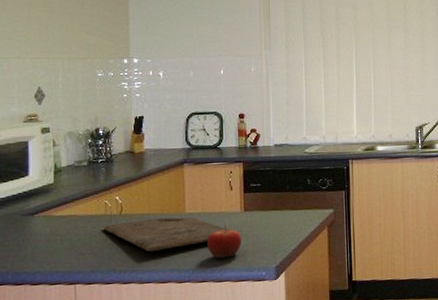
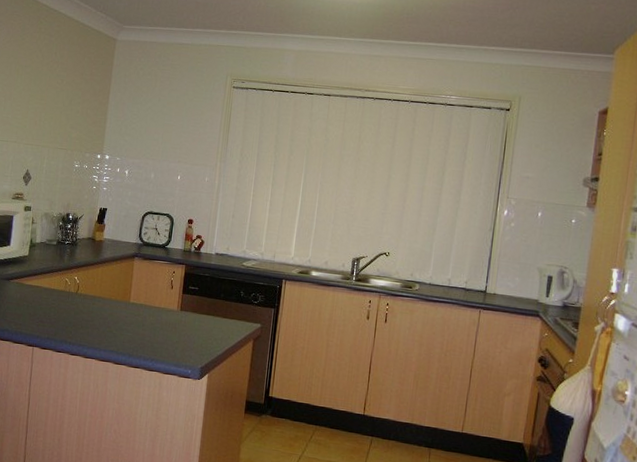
cutting board: present [101,217,230,251] -> none [60,300,165,333]
fruit: present [207,225,242,258] -> none [144,320,175,351]

